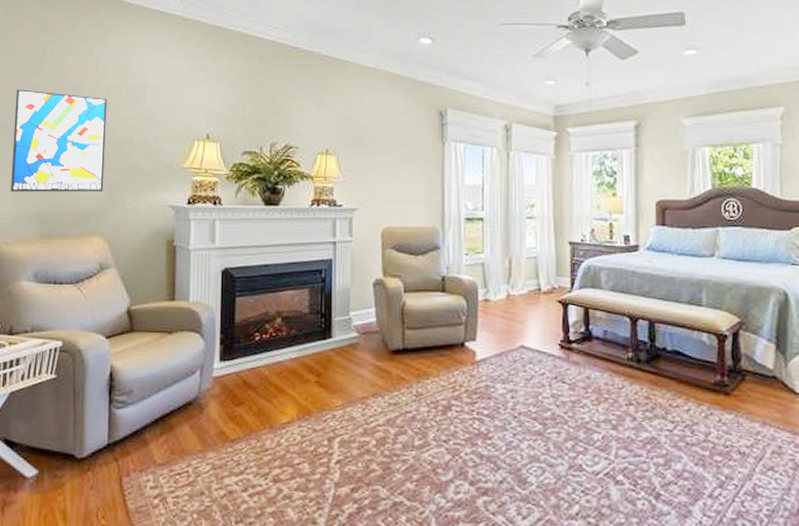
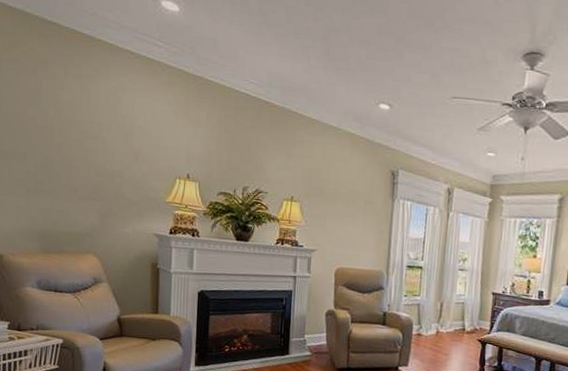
wall art: present [10,89,107,192] -> none [14,118,99,217]

